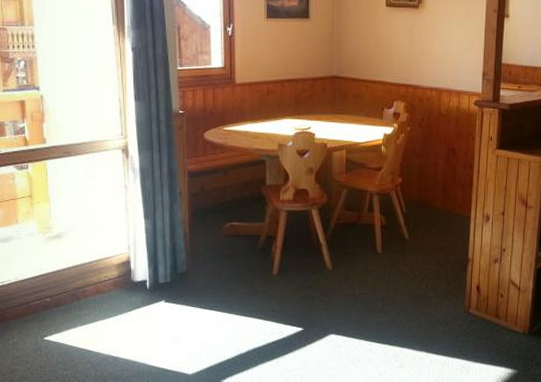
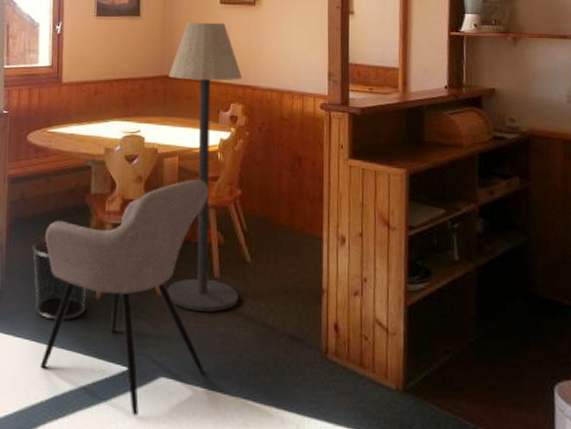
waste bin: none [213,226,265,293] -> present [31,239,86,320]
armchair: none [225,170,373,365] -> present [41,180,209,416]
floor lamp: none [336,24,406,281] -> present [167,22,243,312]

